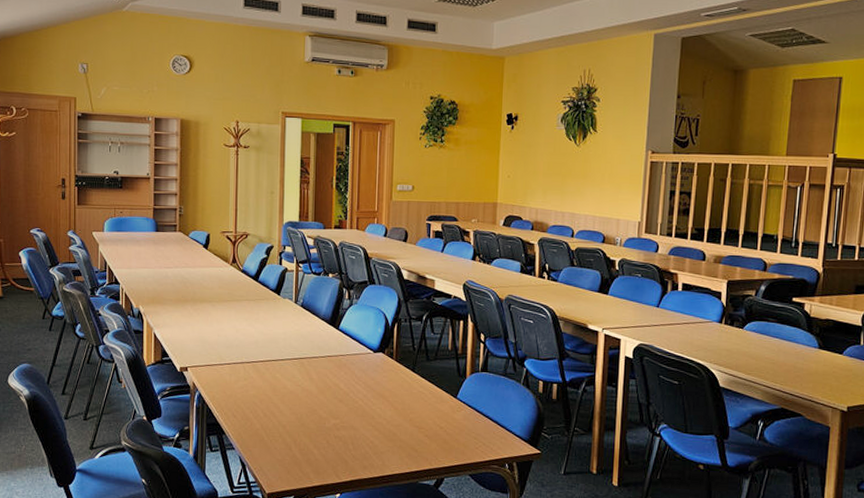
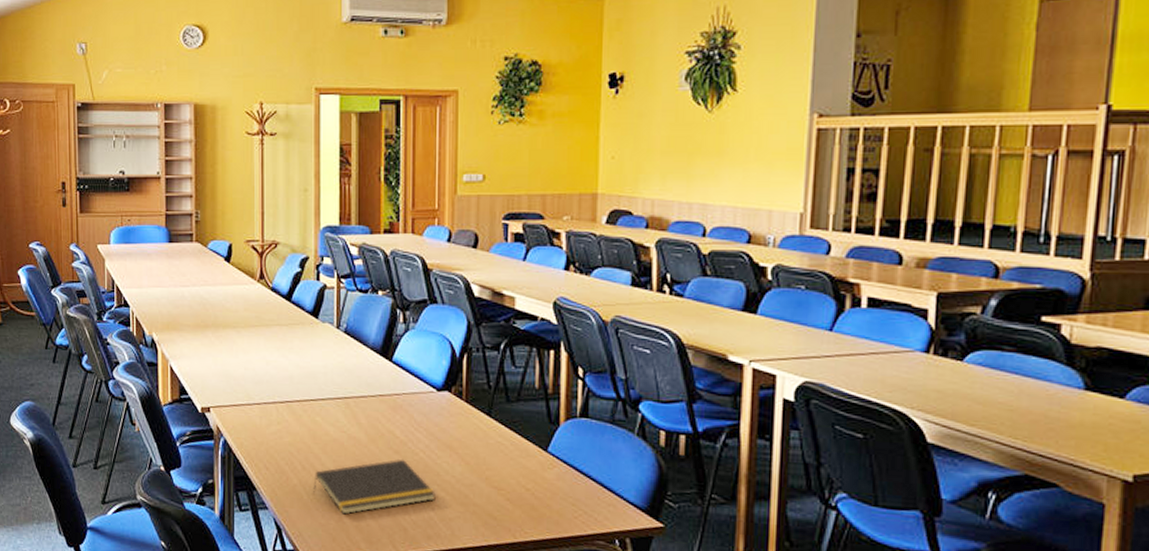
notepad: none [273,406,371,452] -> present [313,458,436,515]

